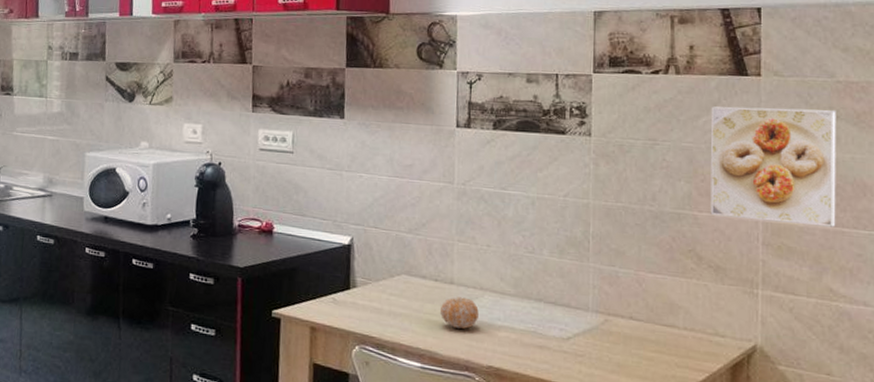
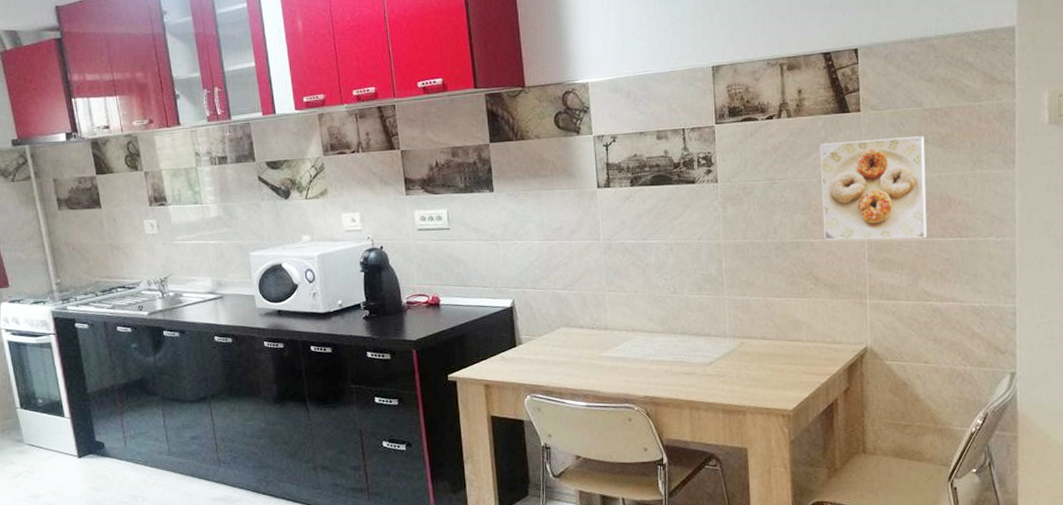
fruit: present [441,297,479,329] -> none [599,340,633,368]

